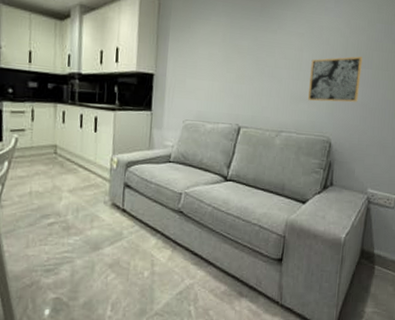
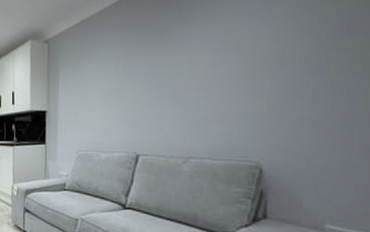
wall art: present [308,56,363,102] -> none [226,62,310,122]

